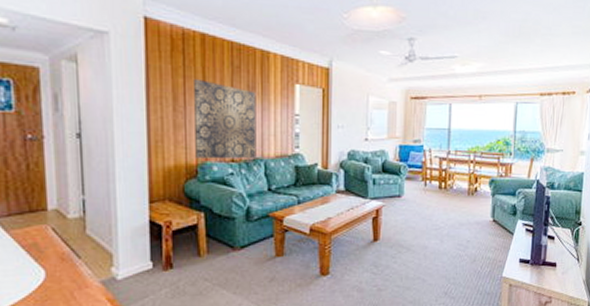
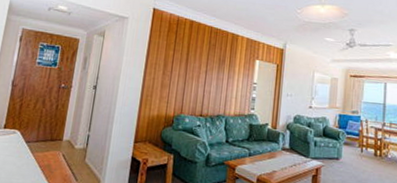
wall art: present [192,78,257,159] -> none [173,51,225,115]

